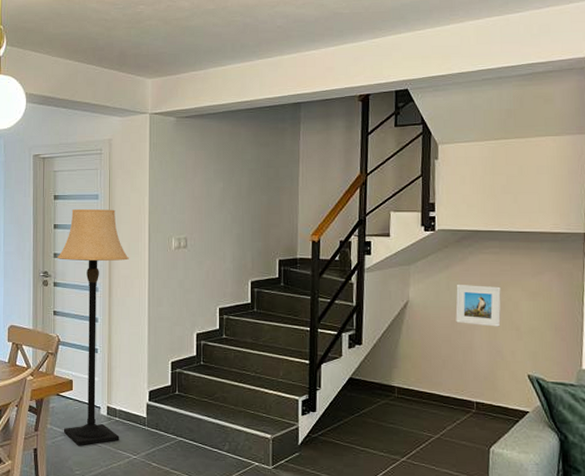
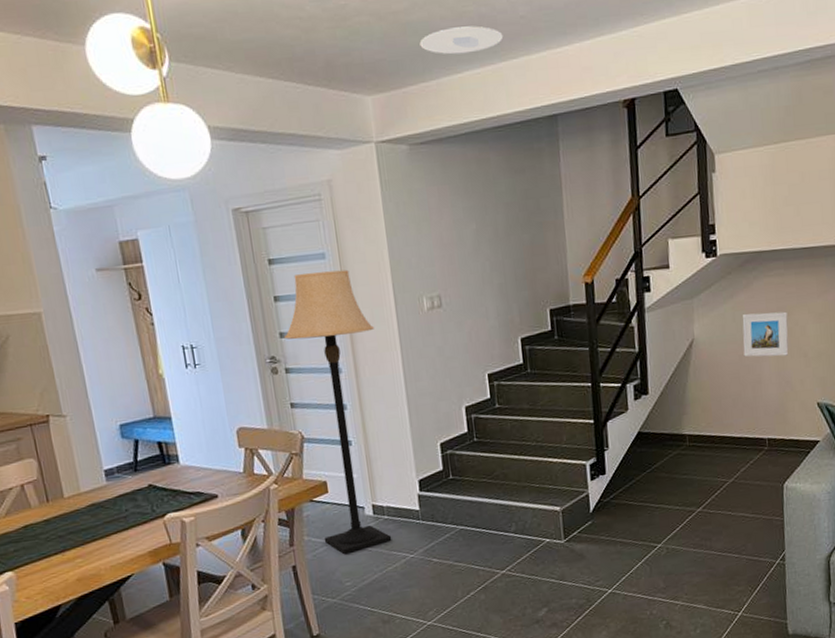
recessed light: none [194,32,262,52] -> present [419,26,504,55]

